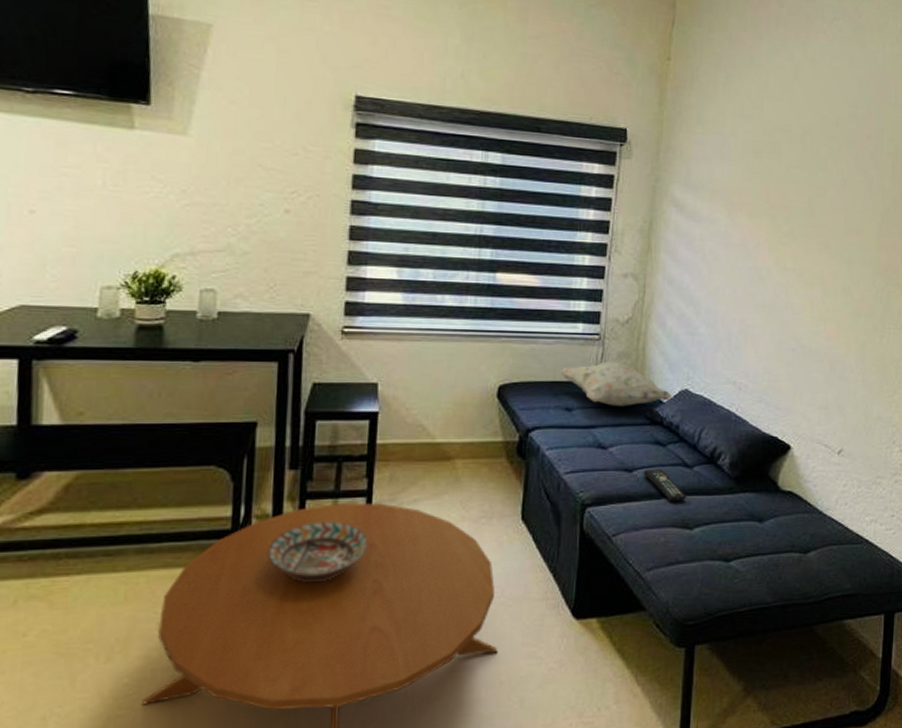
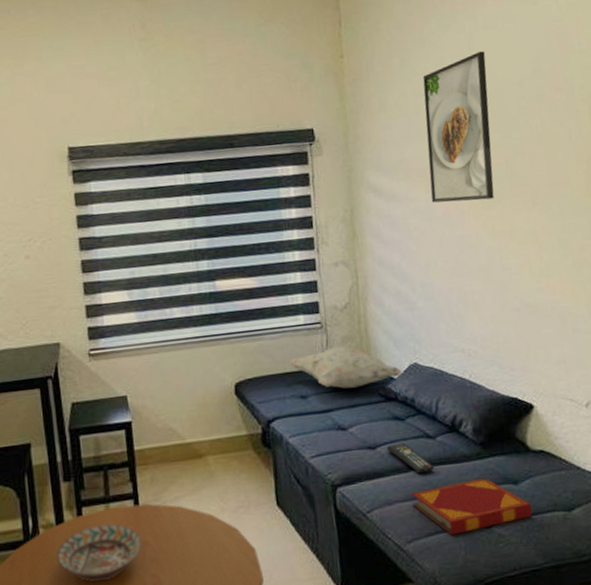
hardback book: none [658,513,771,567] -> present [411,478,532,536]
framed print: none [731,83,809,235] -> present [422,51,494,203]

